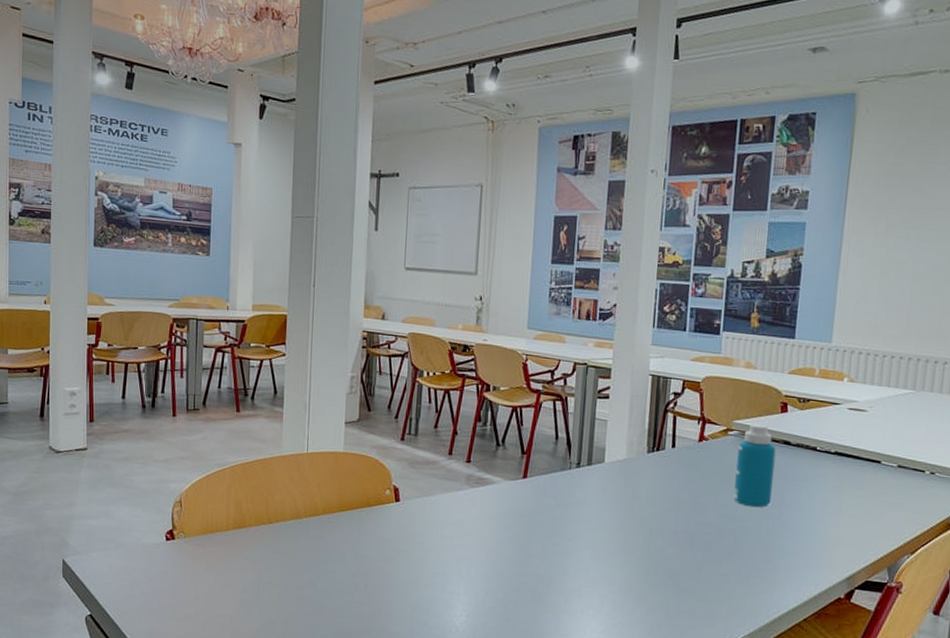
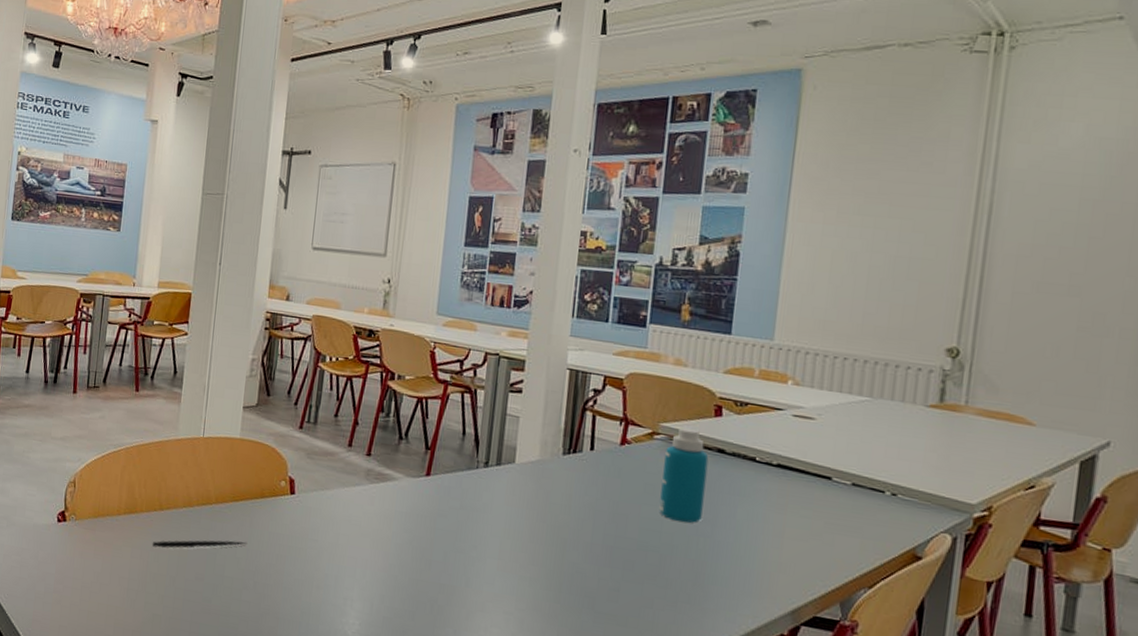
pen: none [263,548,357,559] -> present [152,540,248,549]

